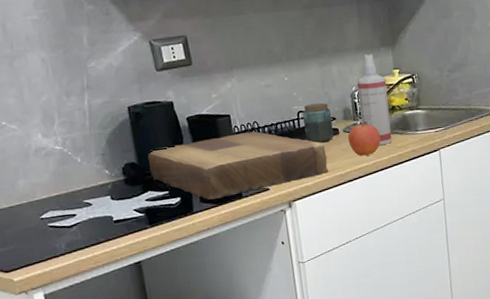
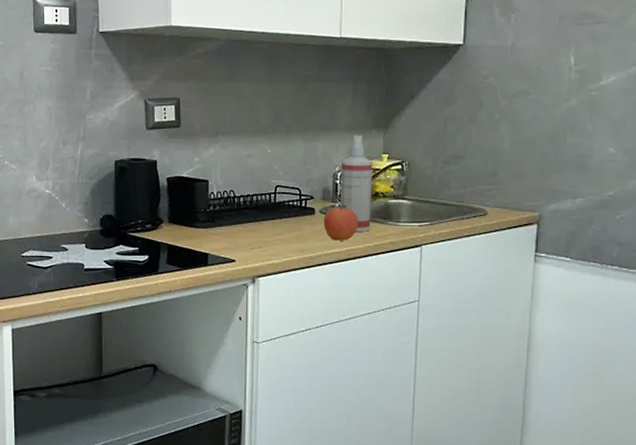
cutting board: present [147,131,328,200] -> none [125,200,299,263]
peanut butter: present [303,102,334,143] -> none [280,179,310,221]

